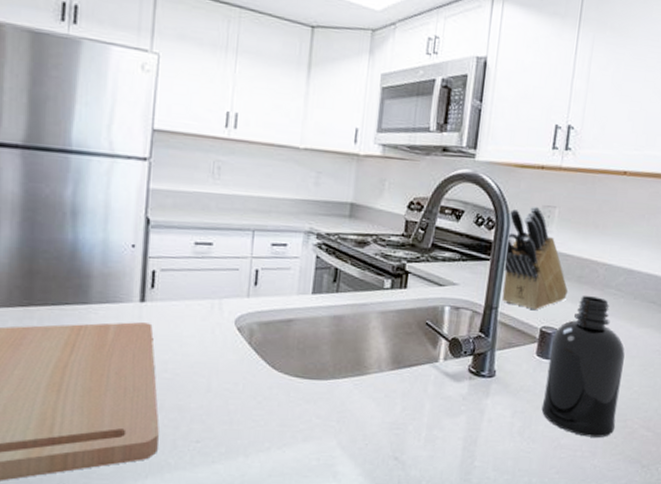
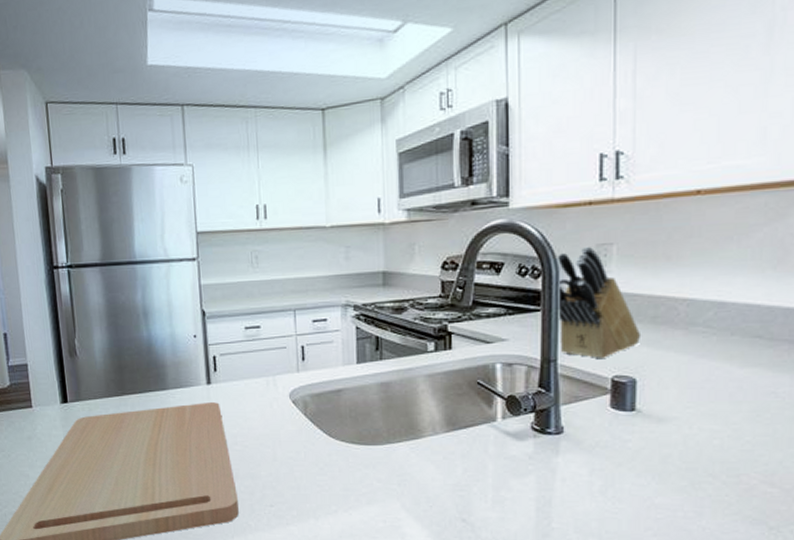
bottle: present [541,296,625,437] -> none [625,337,727,495]

